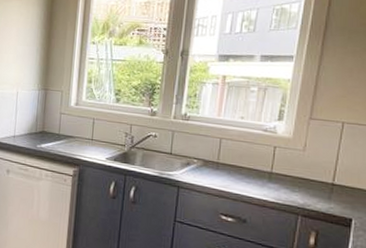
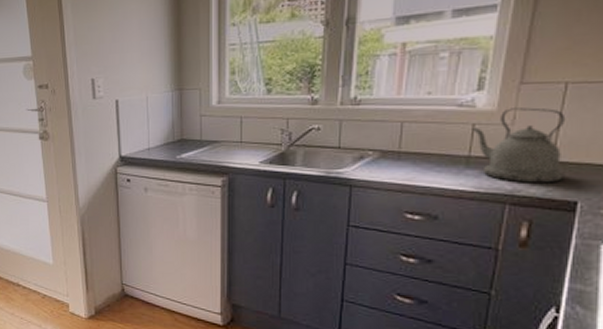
kettle: none [273,137,343,202] -> present [472,107,566,183]

